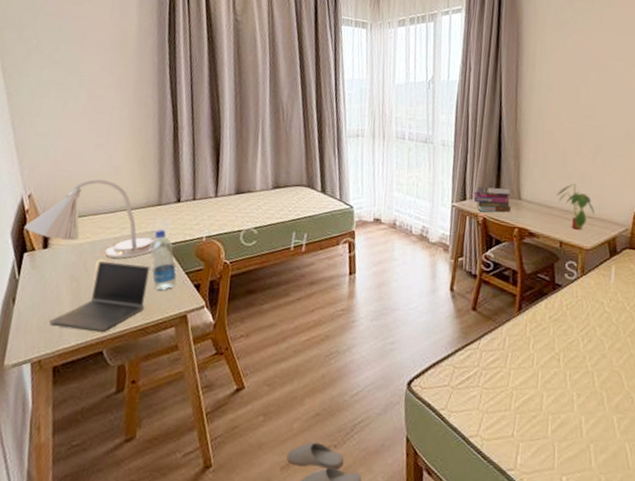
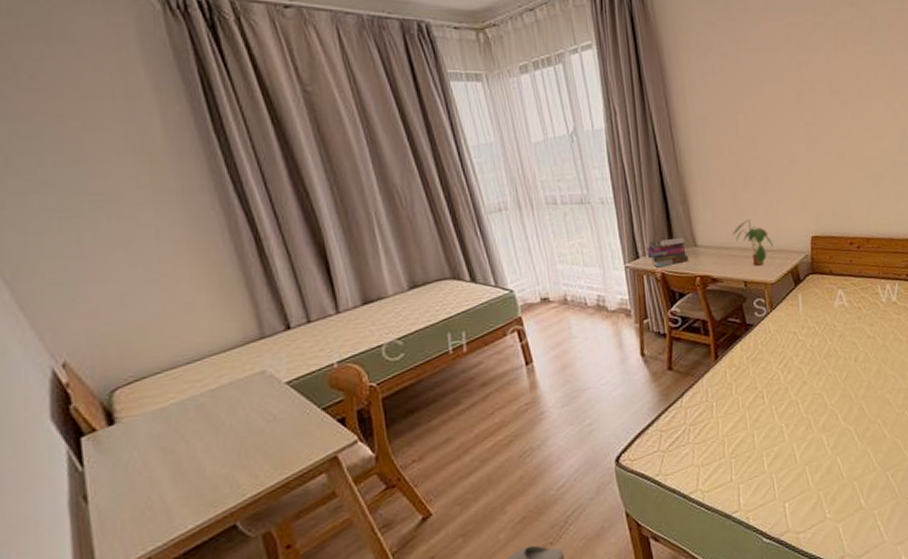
table lamp: present [24,178,156,260] -> none [70,322,270,416]
laptop computer: present [49,261,151,332] -> none [148,413,277,513]
bottle: present [150,229,177,291] -> none [265,365,313,438]

